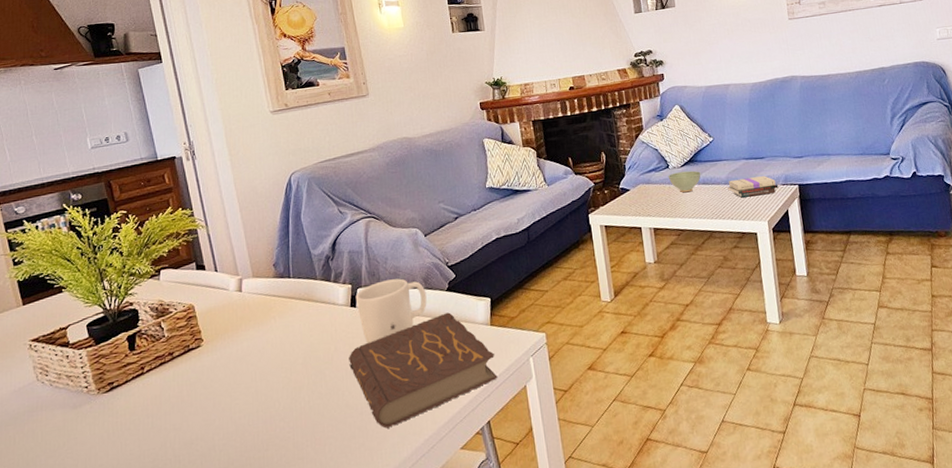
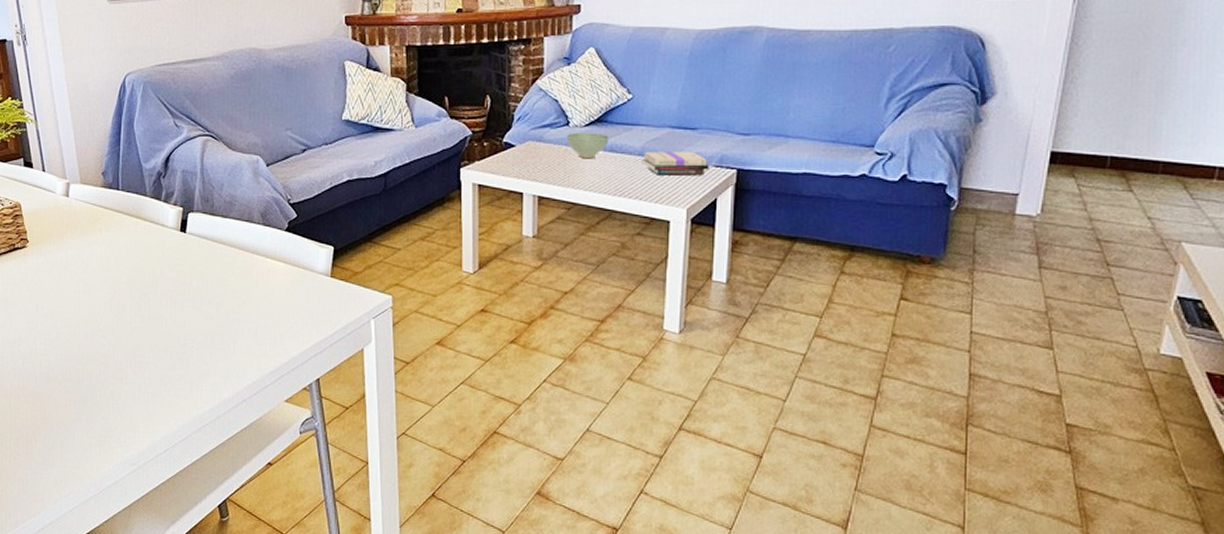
book: present [349,312,498,428] -> none [175,255,333,365]
mug: present [355,278,427,343] -> none [186,208,263,274]

